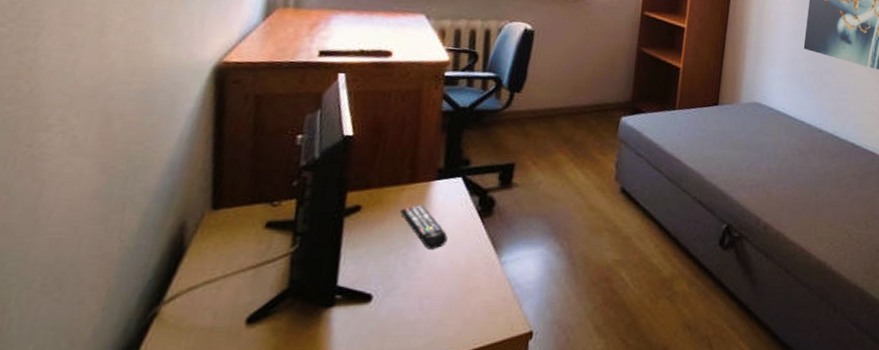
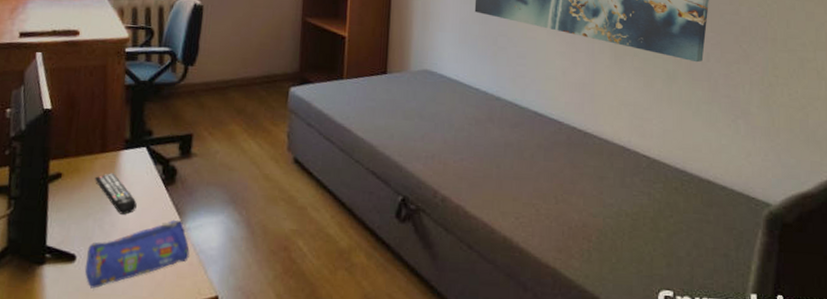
pencil case: none [381,253,504,331] -> present [84,220,190,289]

